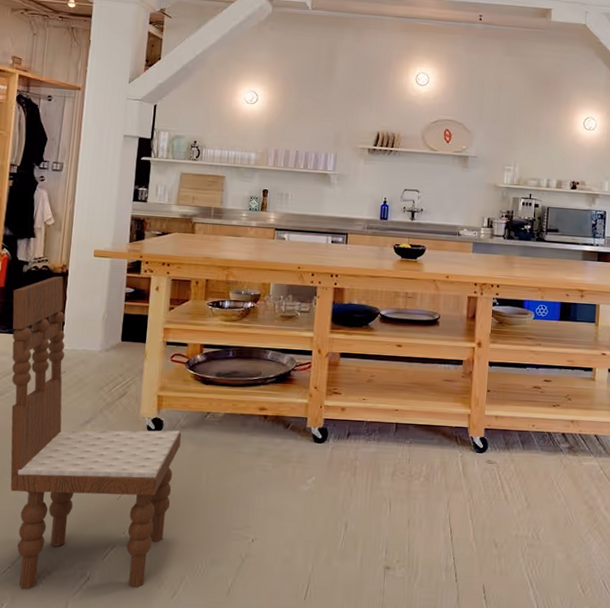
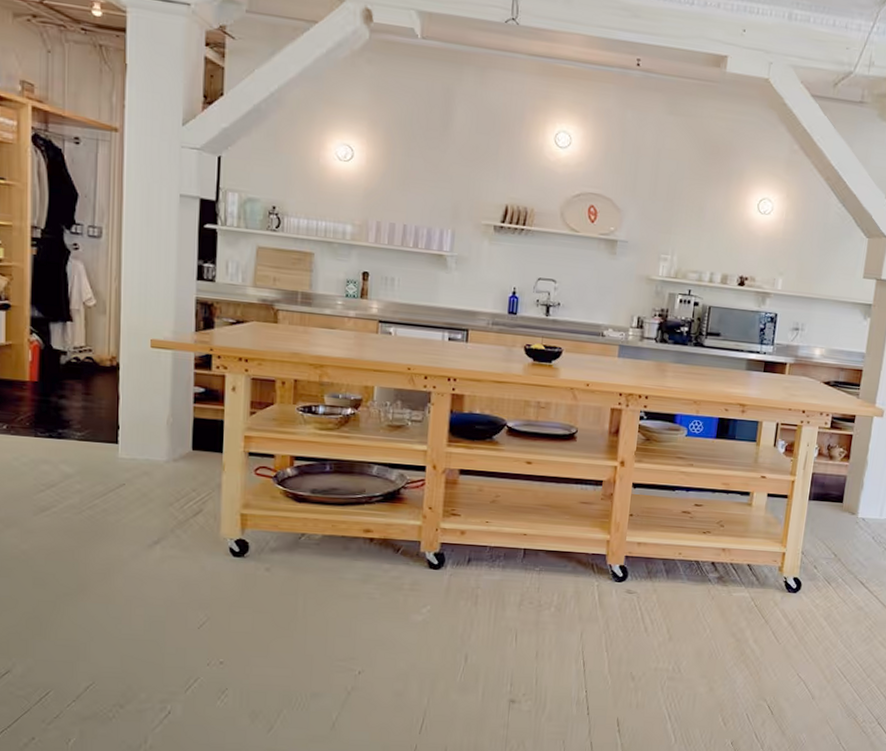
dining chair: present [10,276,181,589] -> none [49,370,271,724]

